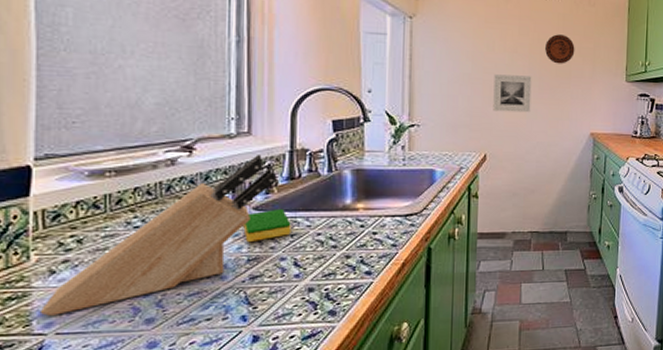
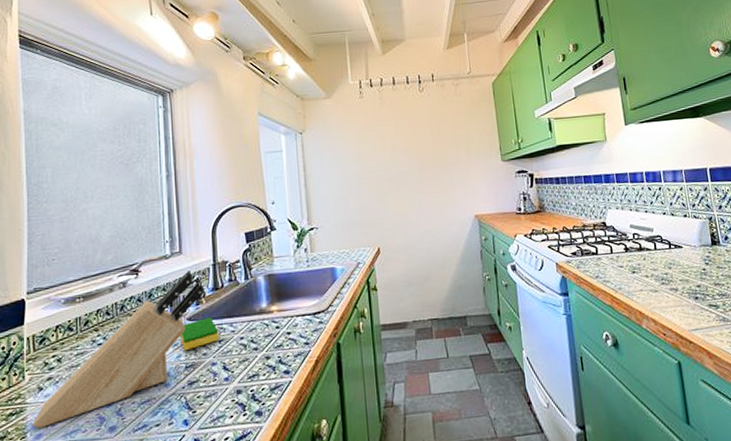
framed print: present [493,74,532,113] -> none [378,169,415,207]
decorative plate: present [545,34,575,64] -> none [420,126,449,155]

